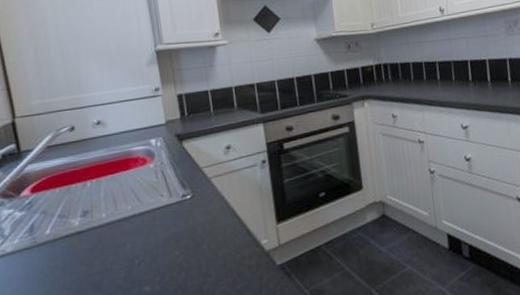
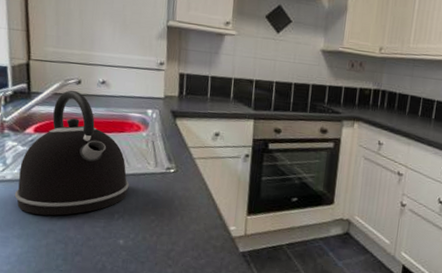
kettle: none [18,138,145,284] -> present [14,90,129,216]

